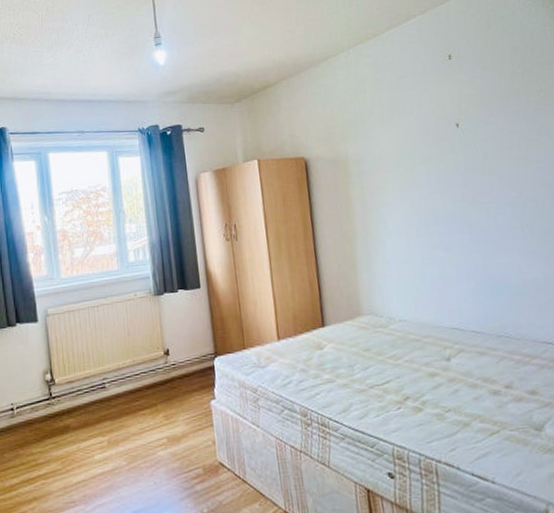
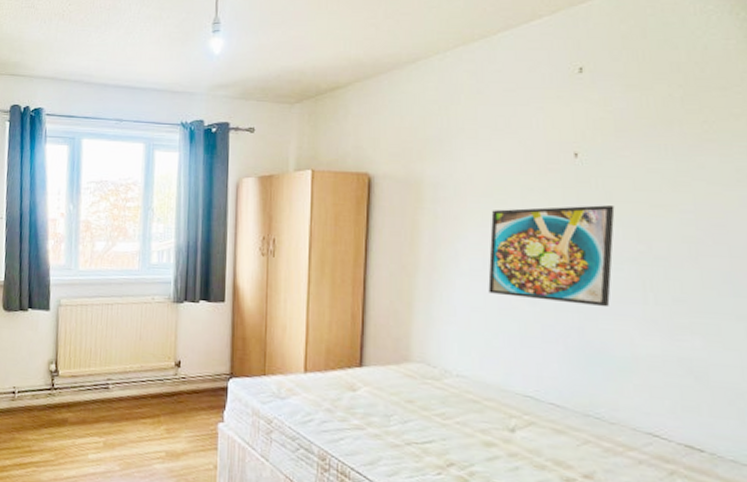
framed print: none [404,163,501,247] -> present [488,205,615,307]

